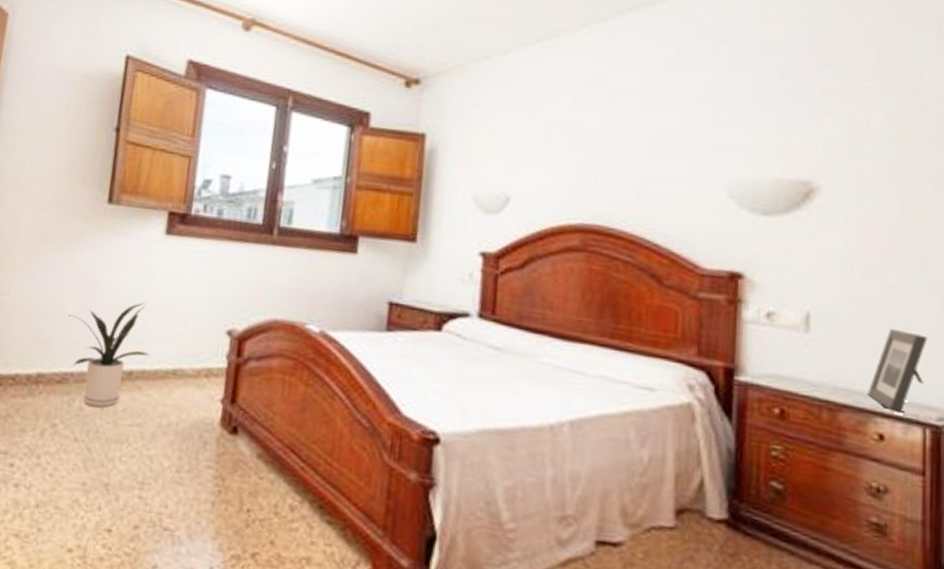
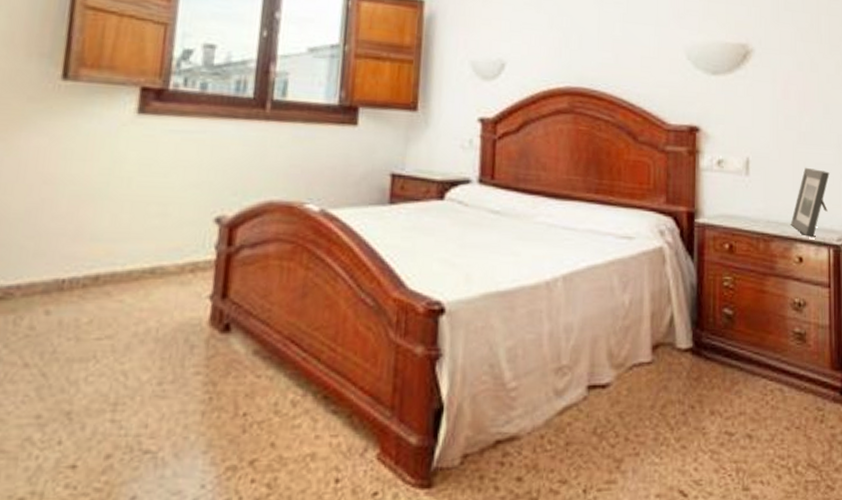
house plant: present [68,303,149,408] -> none [11,194,120,323]

